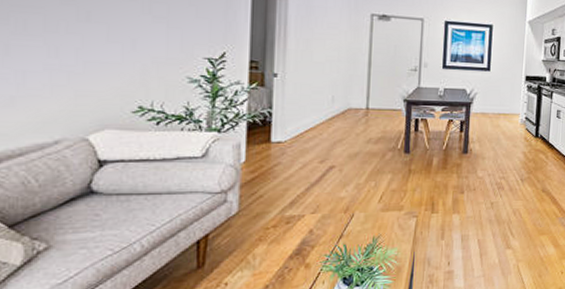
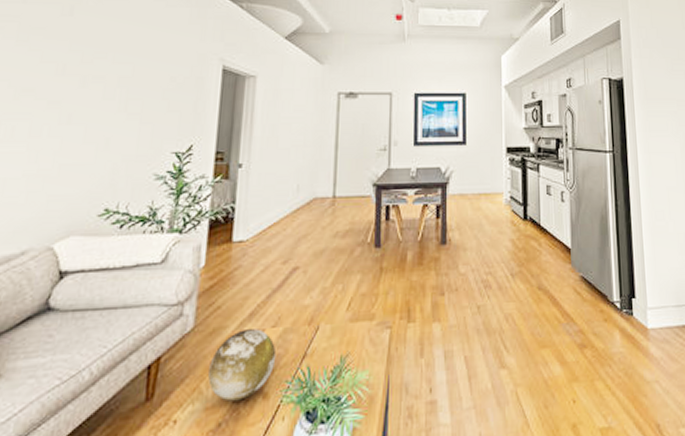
decorative orb: none [255,214,316,269] -> present [208,329,277,402]

